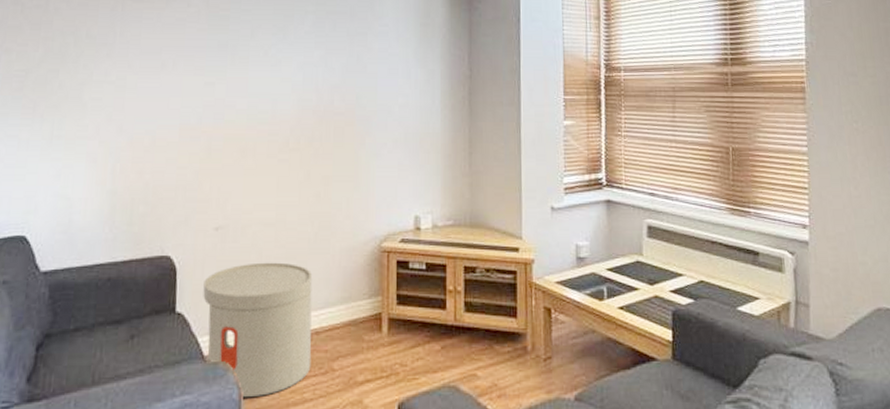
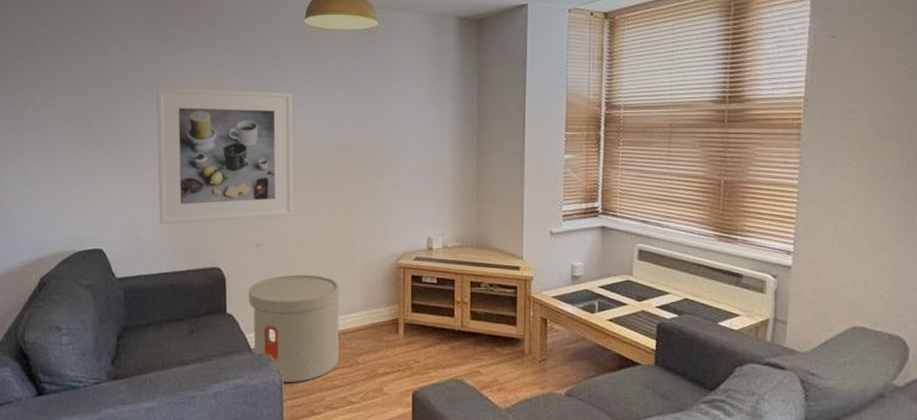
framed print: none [99,44,263,205] -> present [156,87,293,225]

